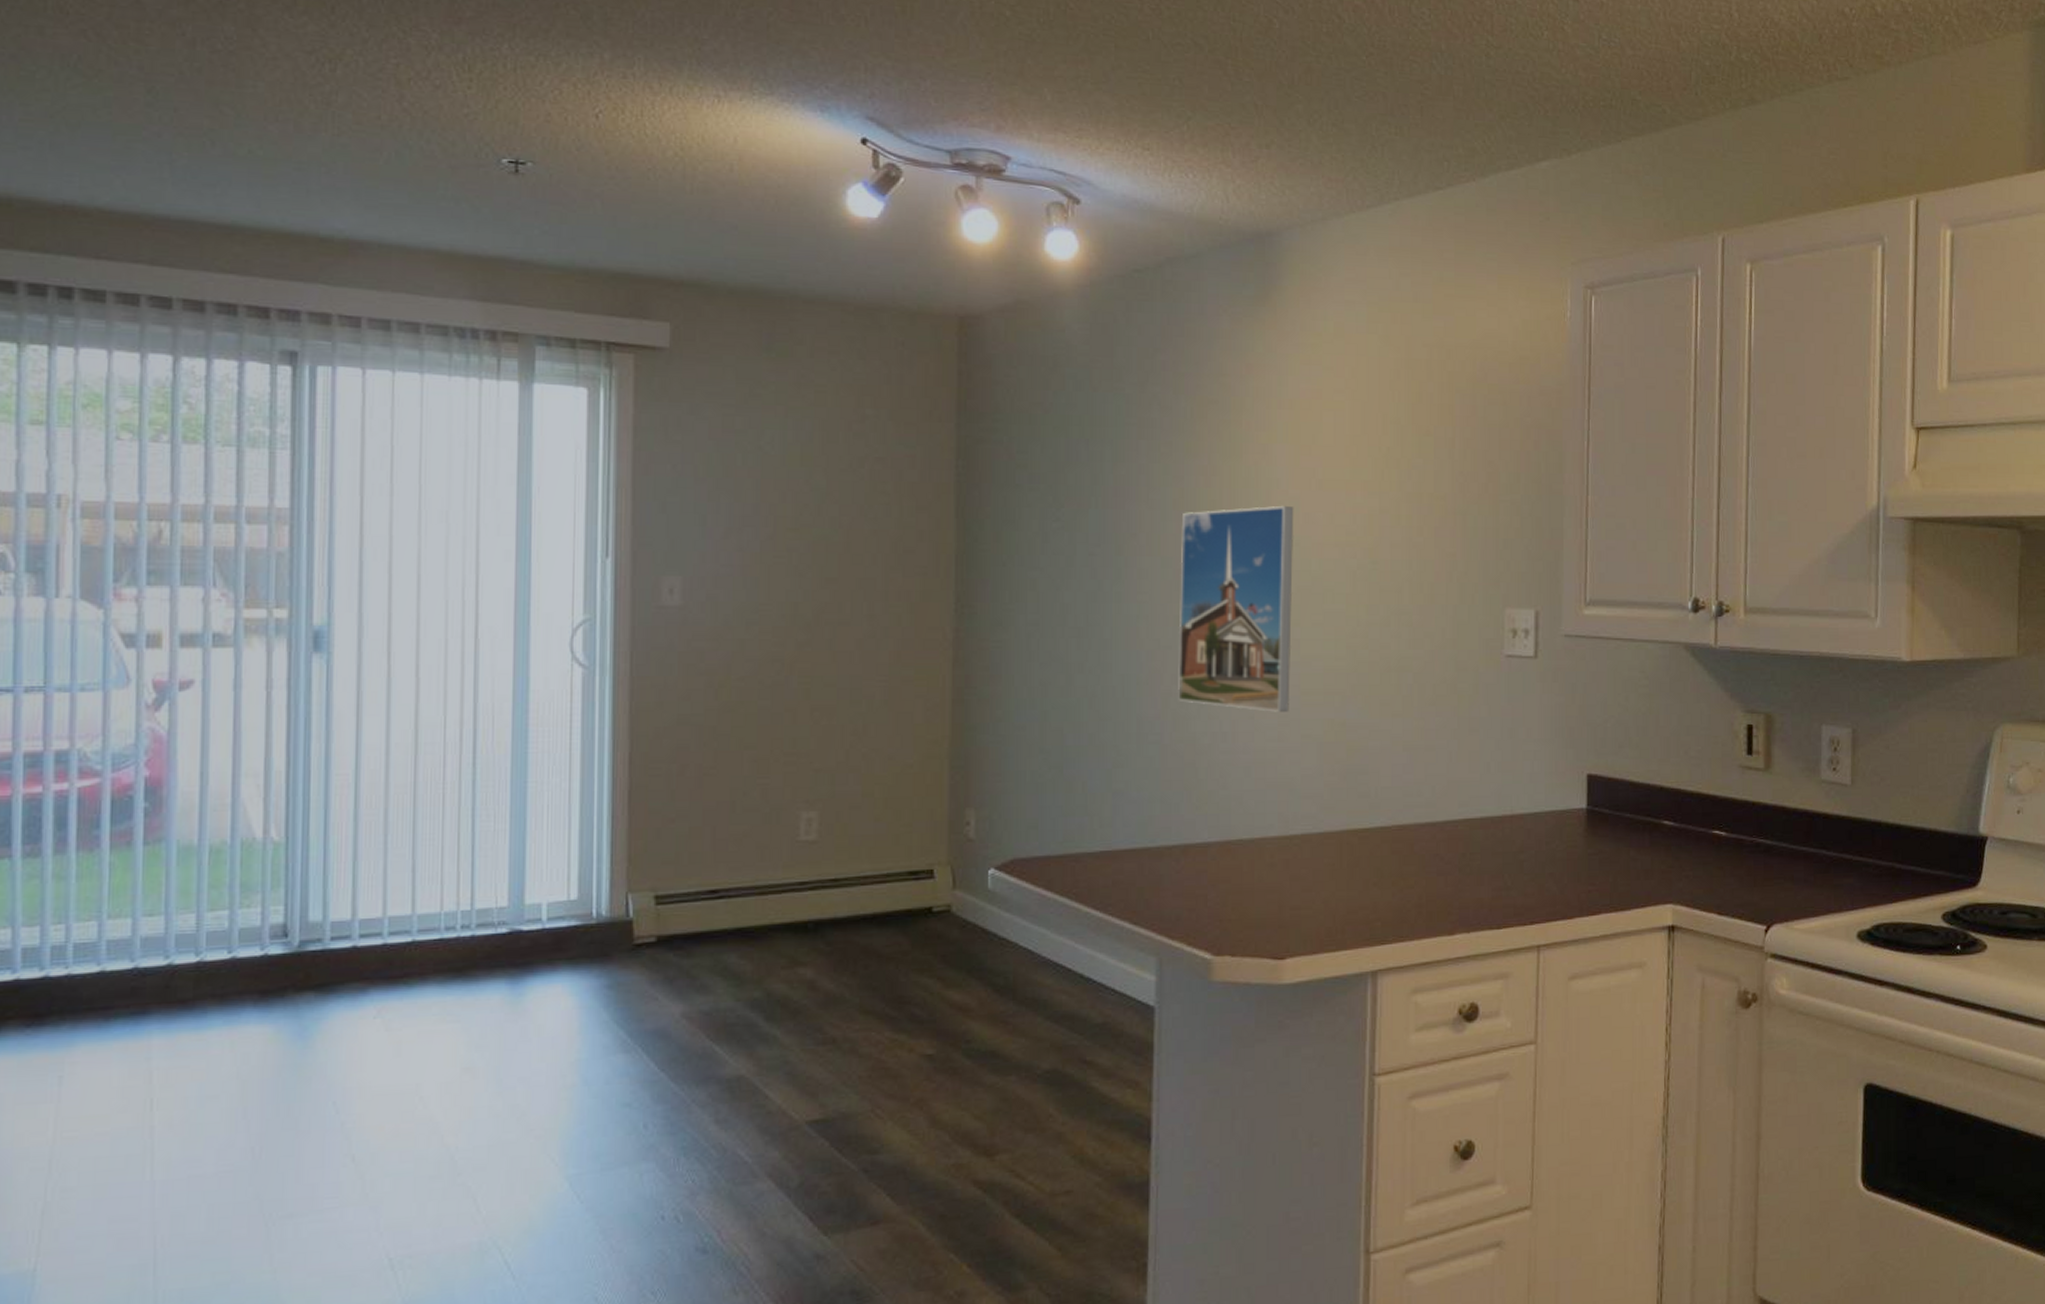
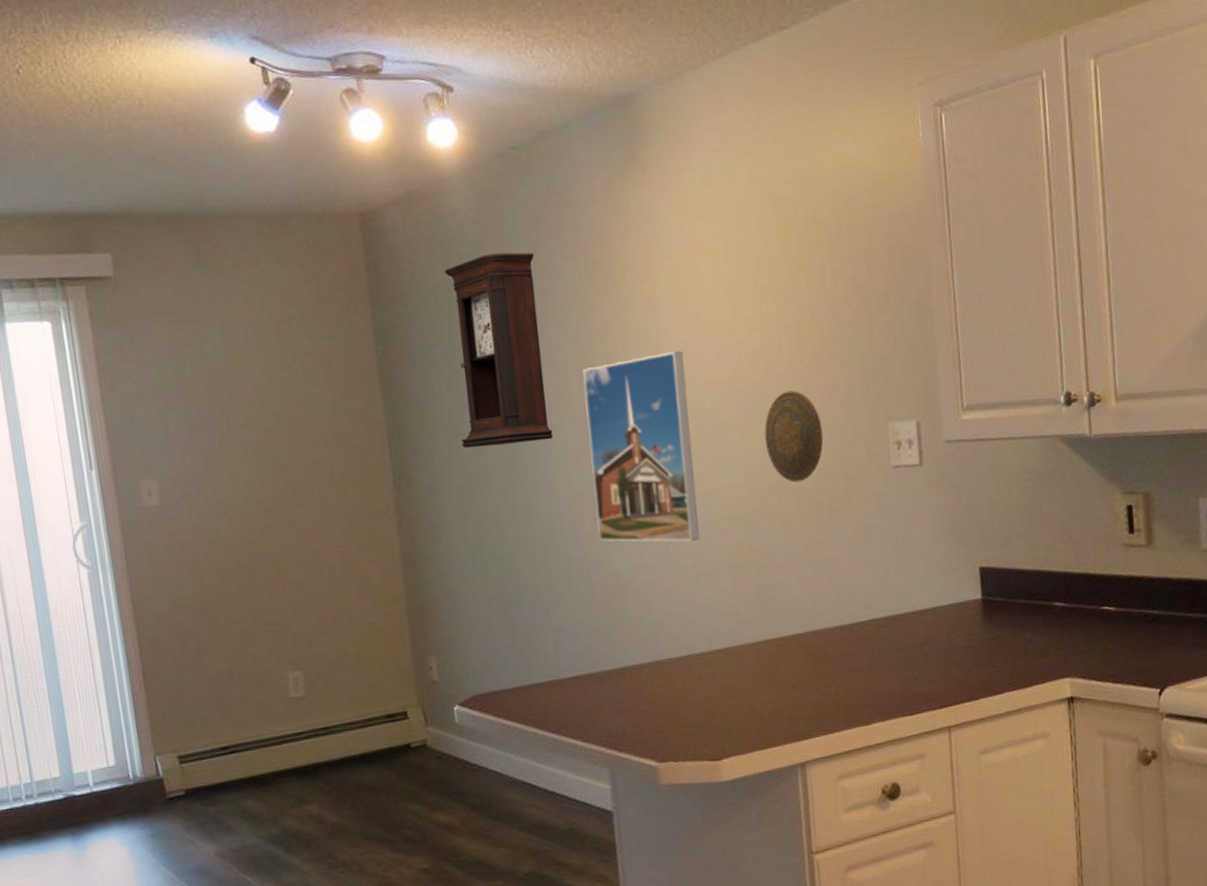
pendulum clock: none [1038,377,1145,584] -> present [444,252,554,448]
decorative plate: none [1372,562,1435,661] -> present [764,390,824,483]

